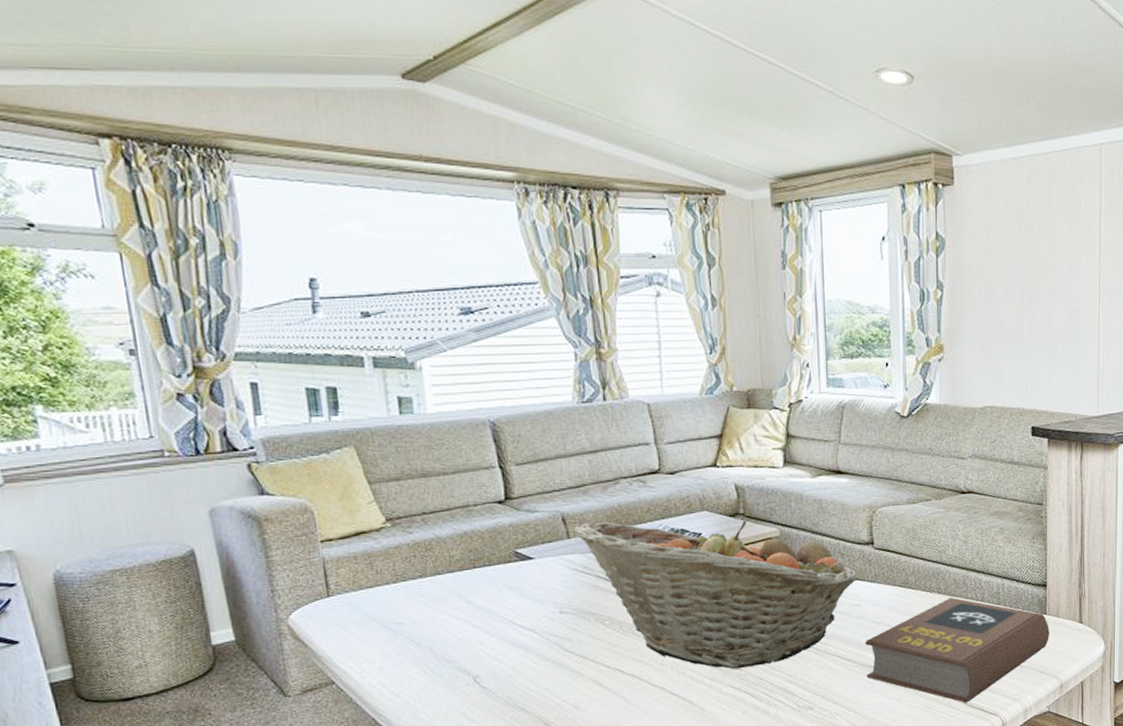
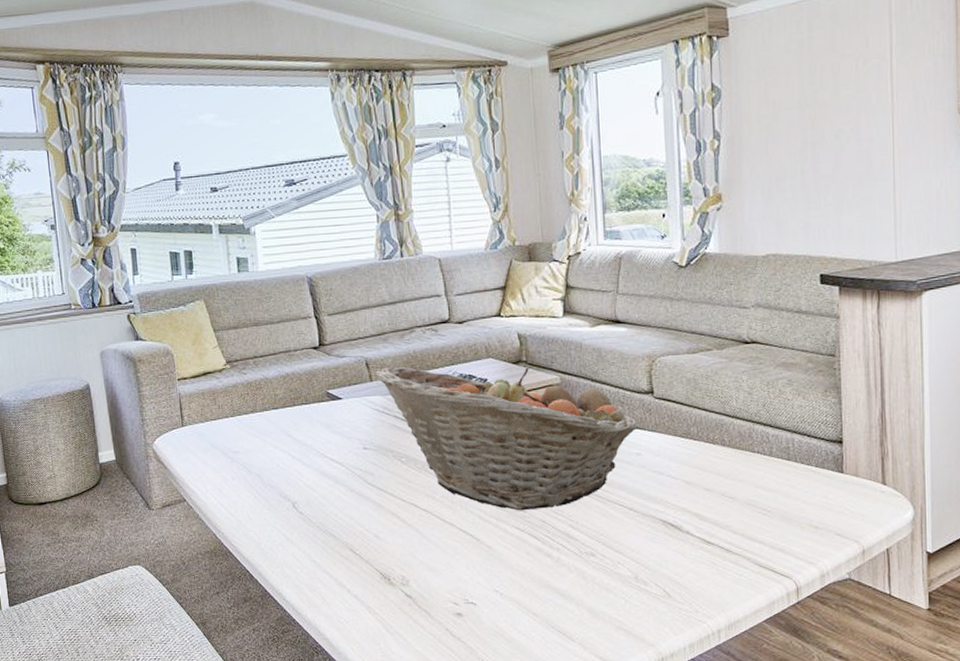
book: present [865,597,1049,703] -> none [646,451,848,562]

